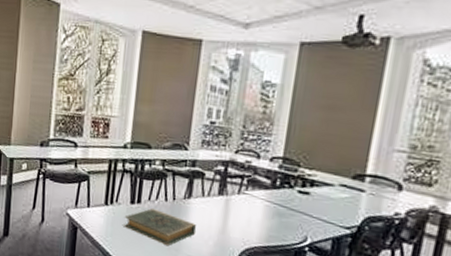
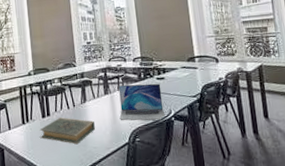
laptop: none [231,188,302,246] -> present [118,83,166,121]

